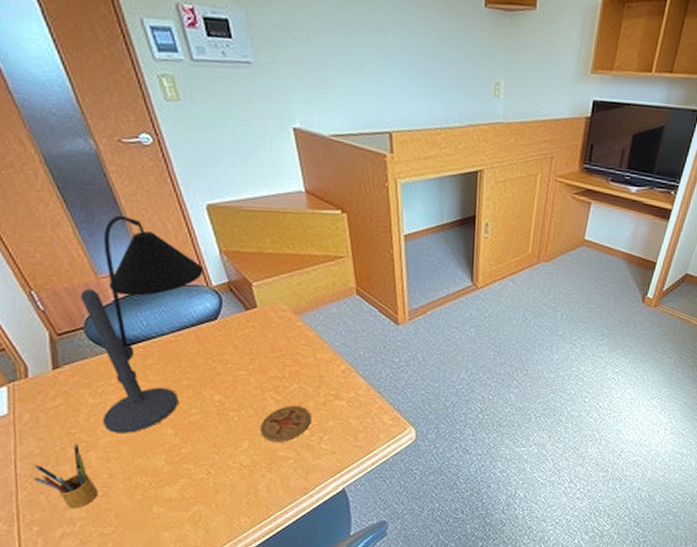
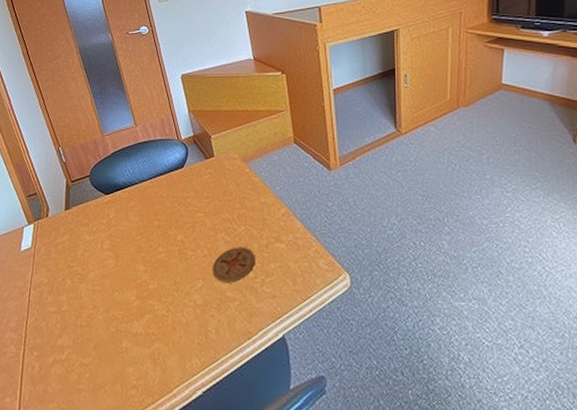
pencil box: present [34,442,98,509] -> none [40,274,84,337]
desk lamp: present [80,215,204,433] -> none [90,87,177,268]

